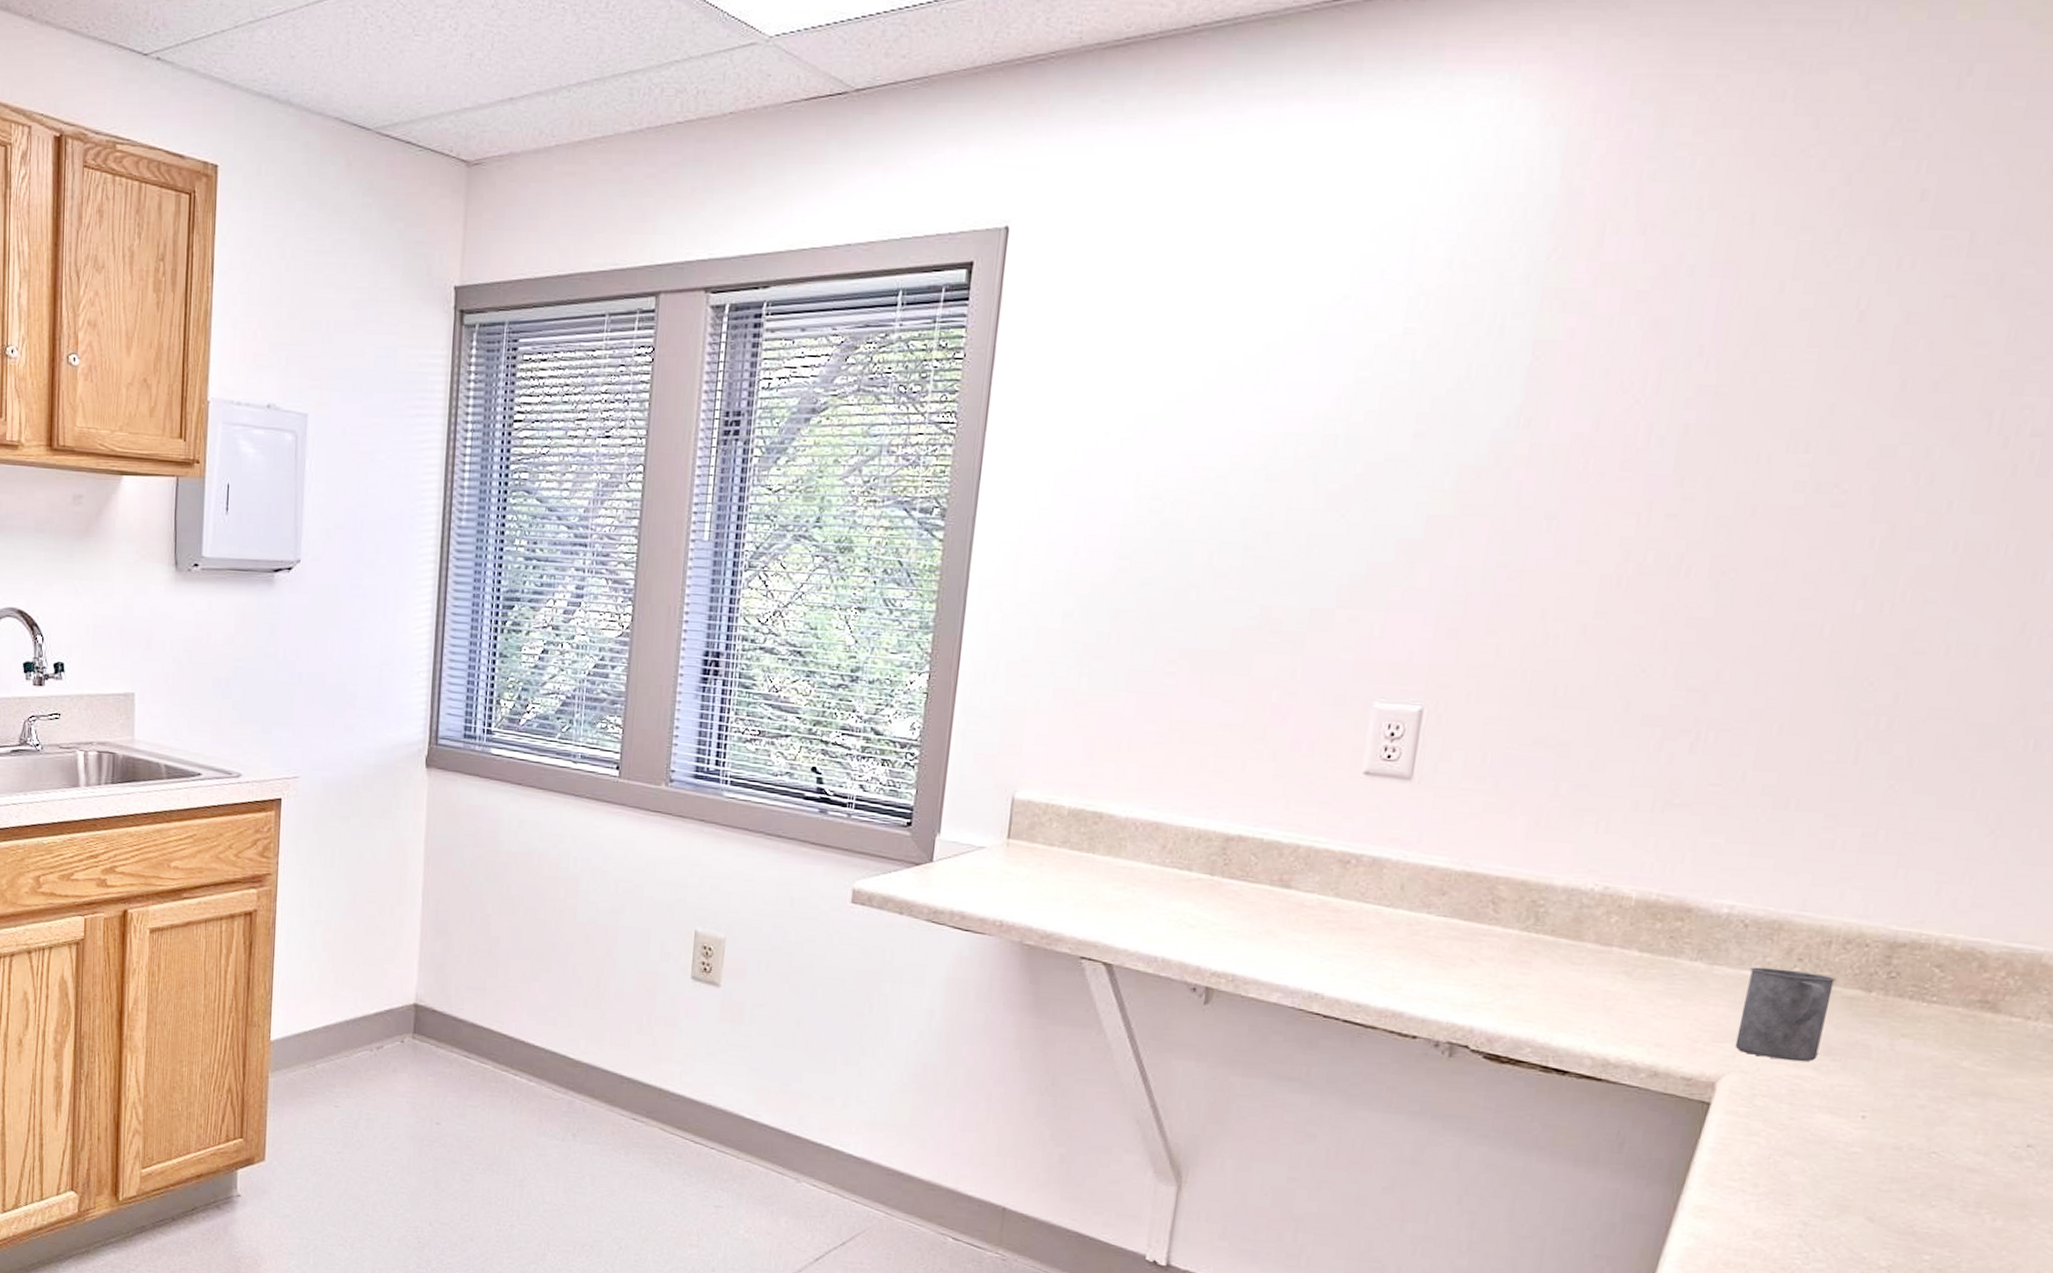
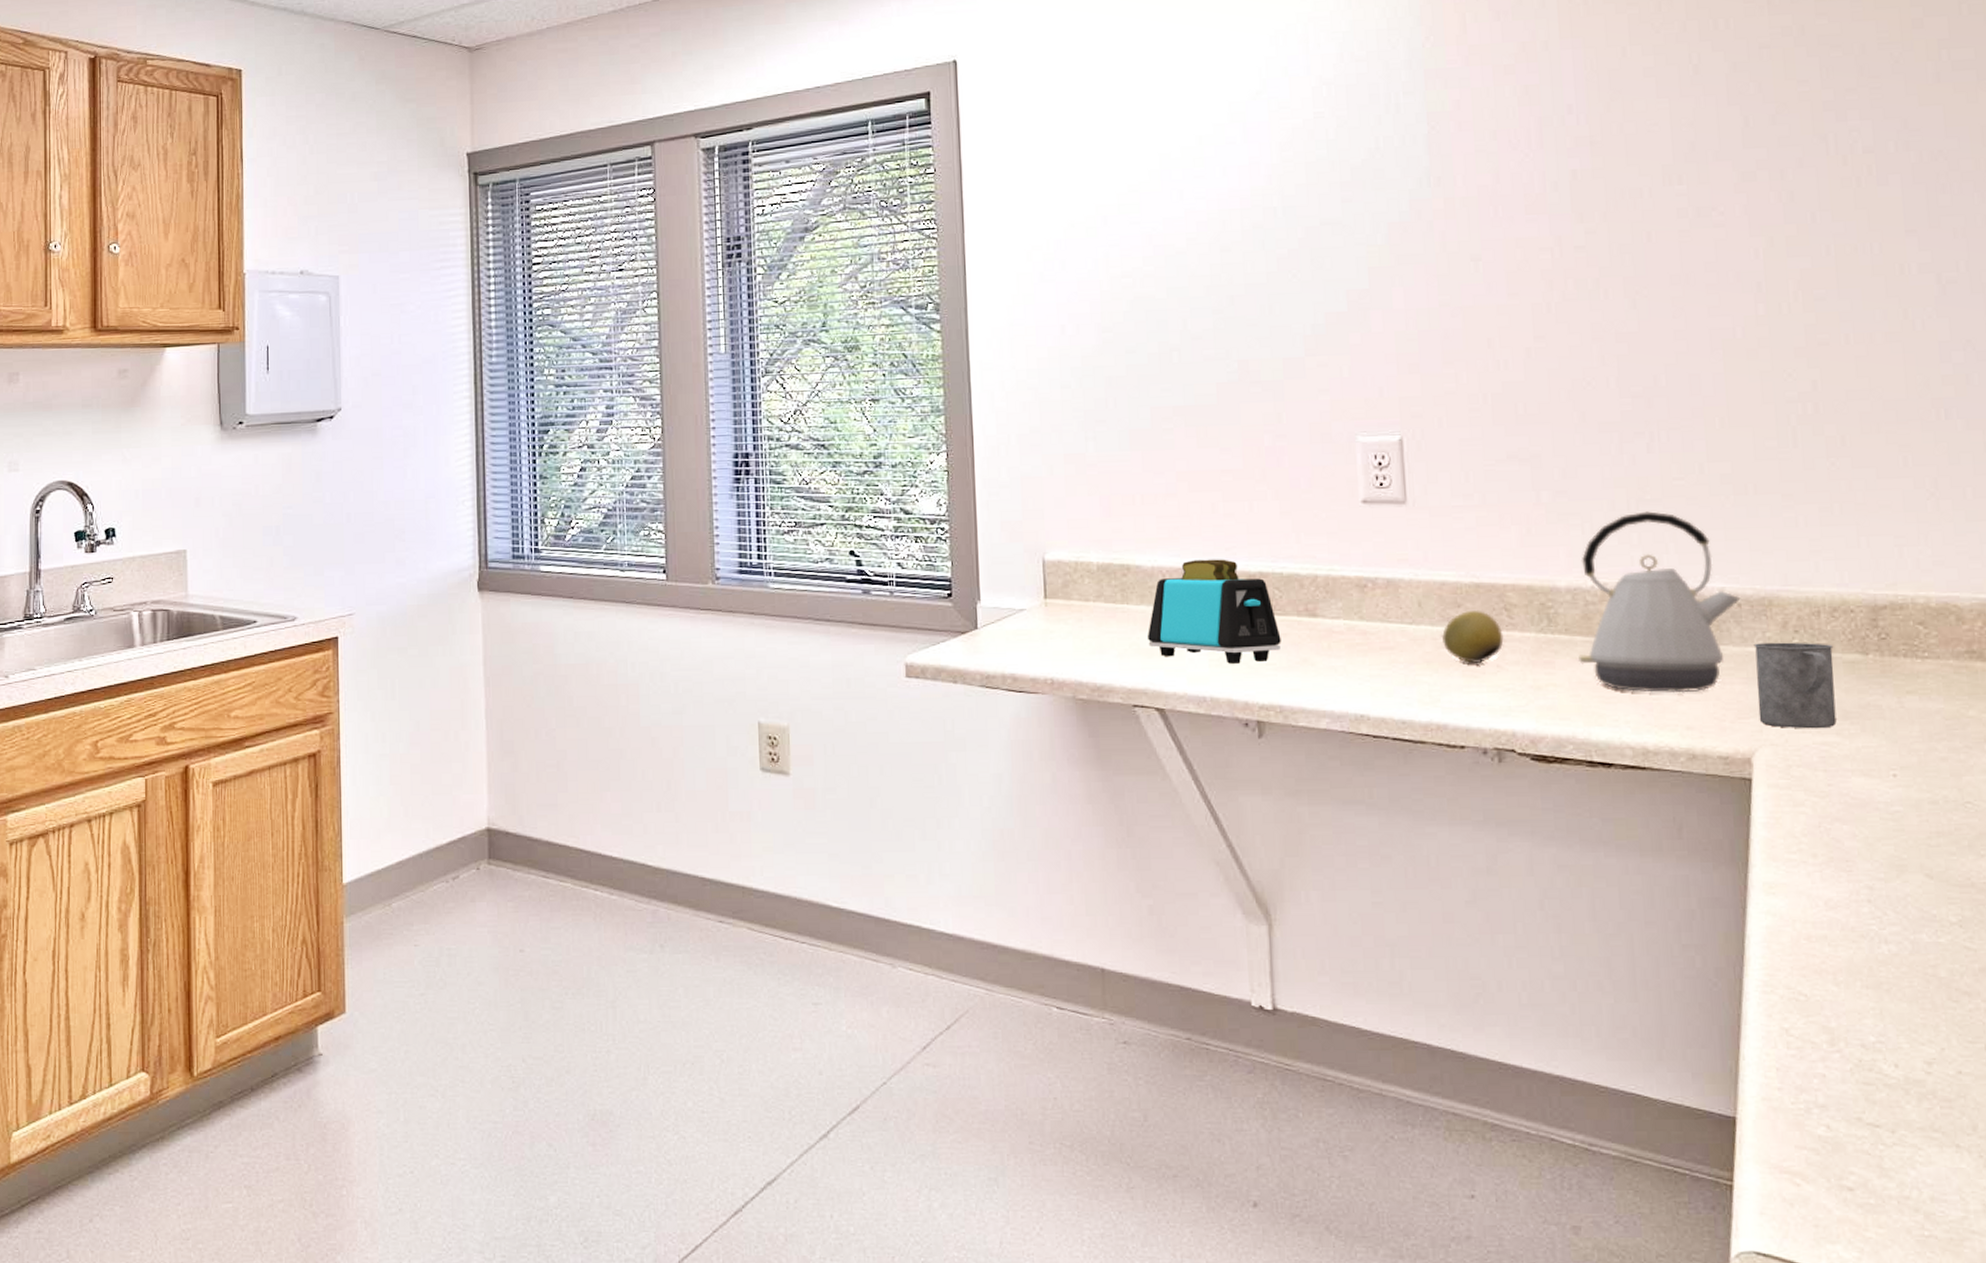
toaster: none [1107,815,1248,928] -> present [1148,559,1281,664]
fruit: none [1417,899,1484,955] -> present [1441,609,1504,664]
kettle: none [1558,816,1750,1010] -> present [1578,511,1741,693]

